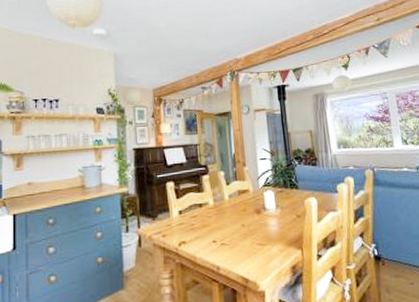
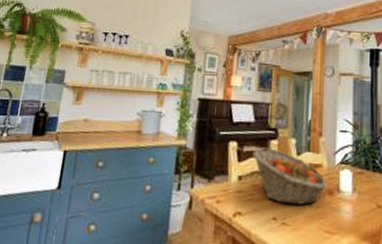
fruit basket: none [188,182,255,228] -> present [252,147,327,205]

